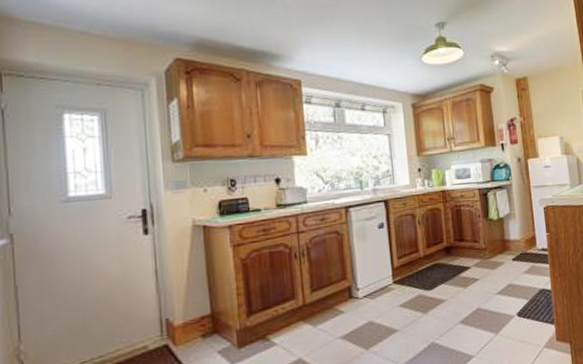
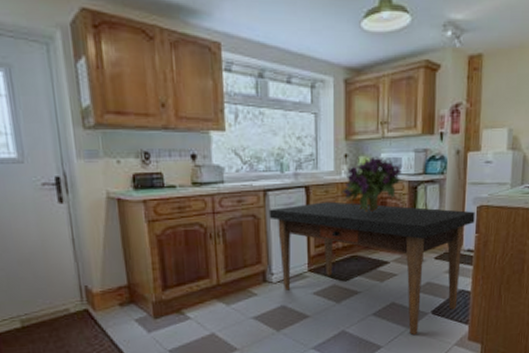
dining table: none [351,212,544,341] -> present [269,201,475,336]
bouquet: none [418,168,476,222] -> present [341,156,406,213]

